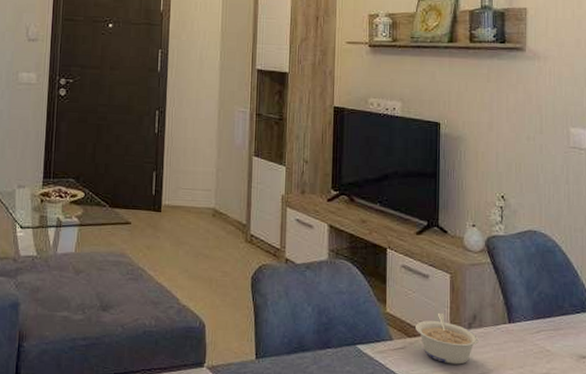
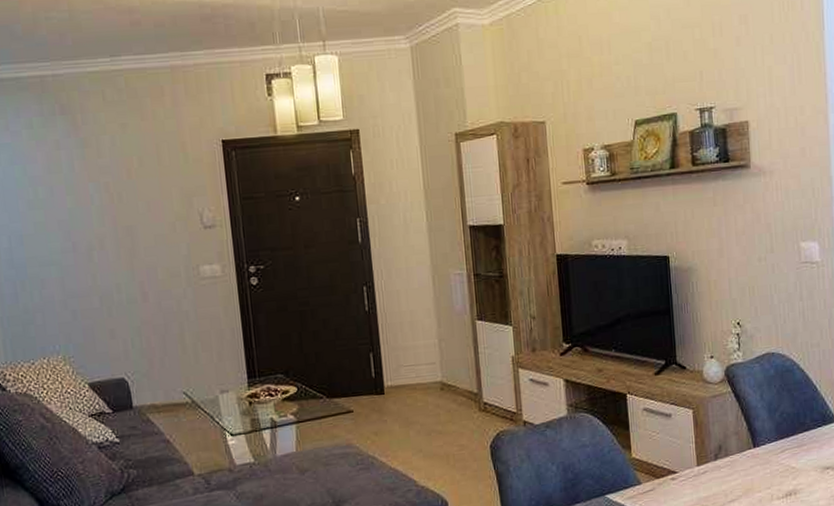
legume: present [416,312,479,365] -> none [662,448,726,498]

